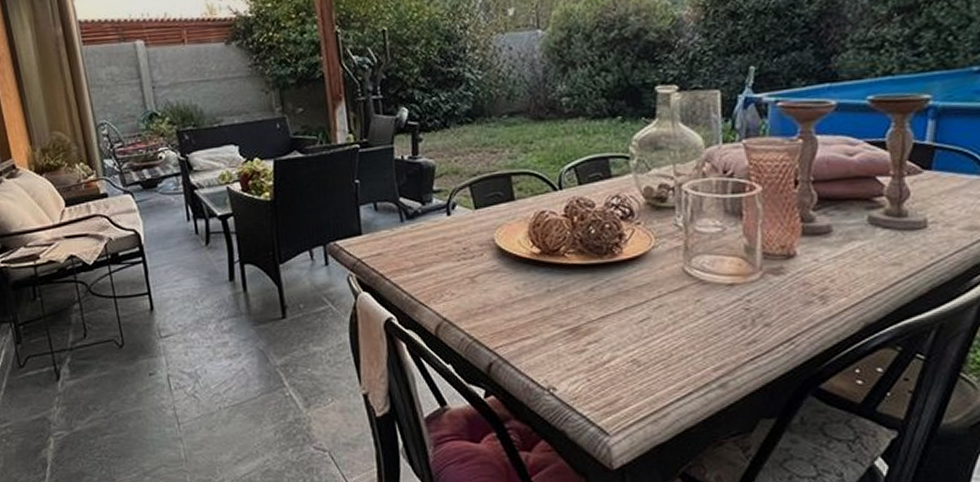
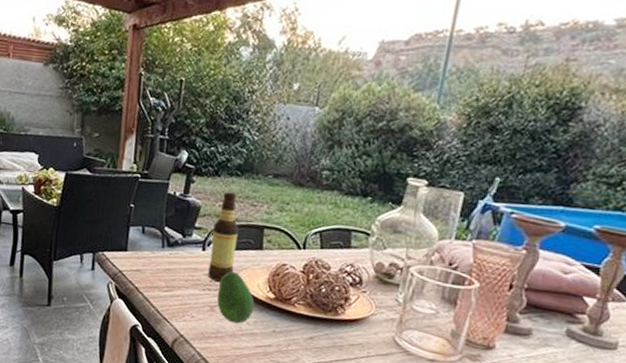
bottle: none [454,143,487,248] -> present [207,192,239,282]
fruit: none [474,231,520,292] -> present [216,270,254,324]

